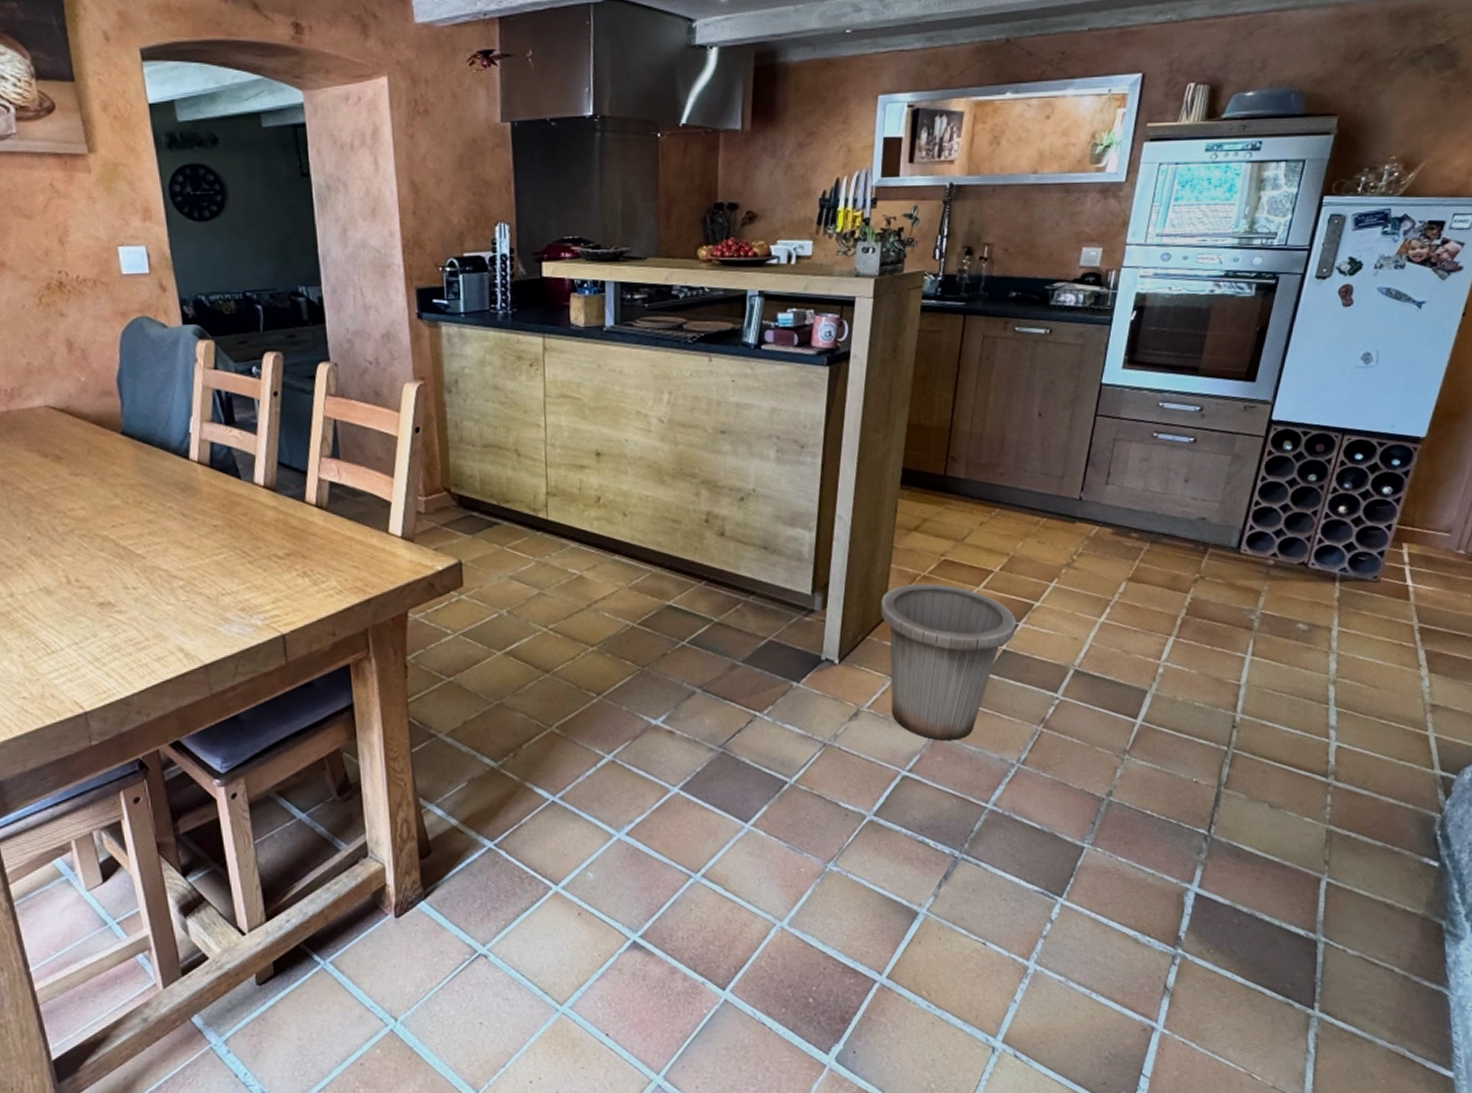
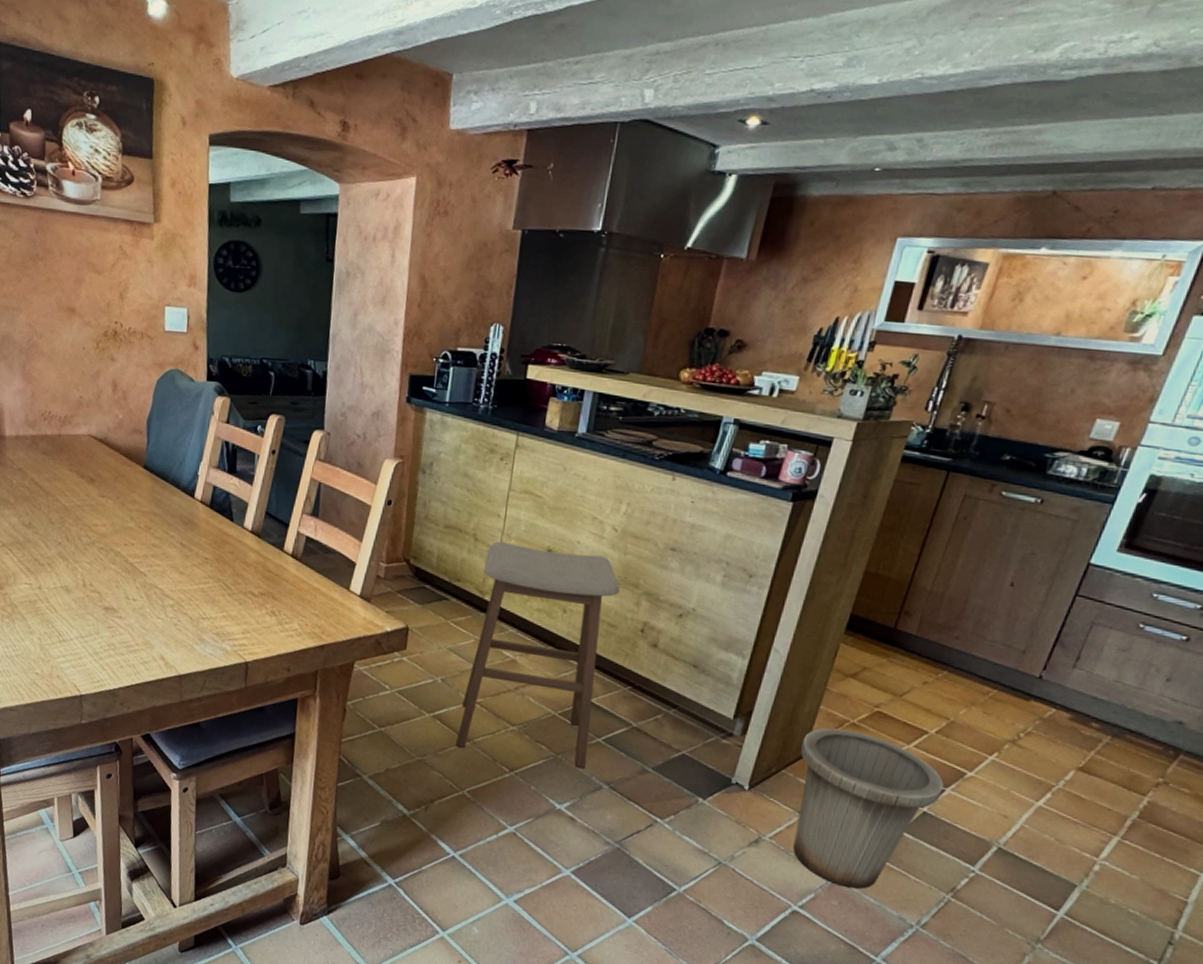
bar stool: none [532,450,678,681] -> present [455,541,621,768]

